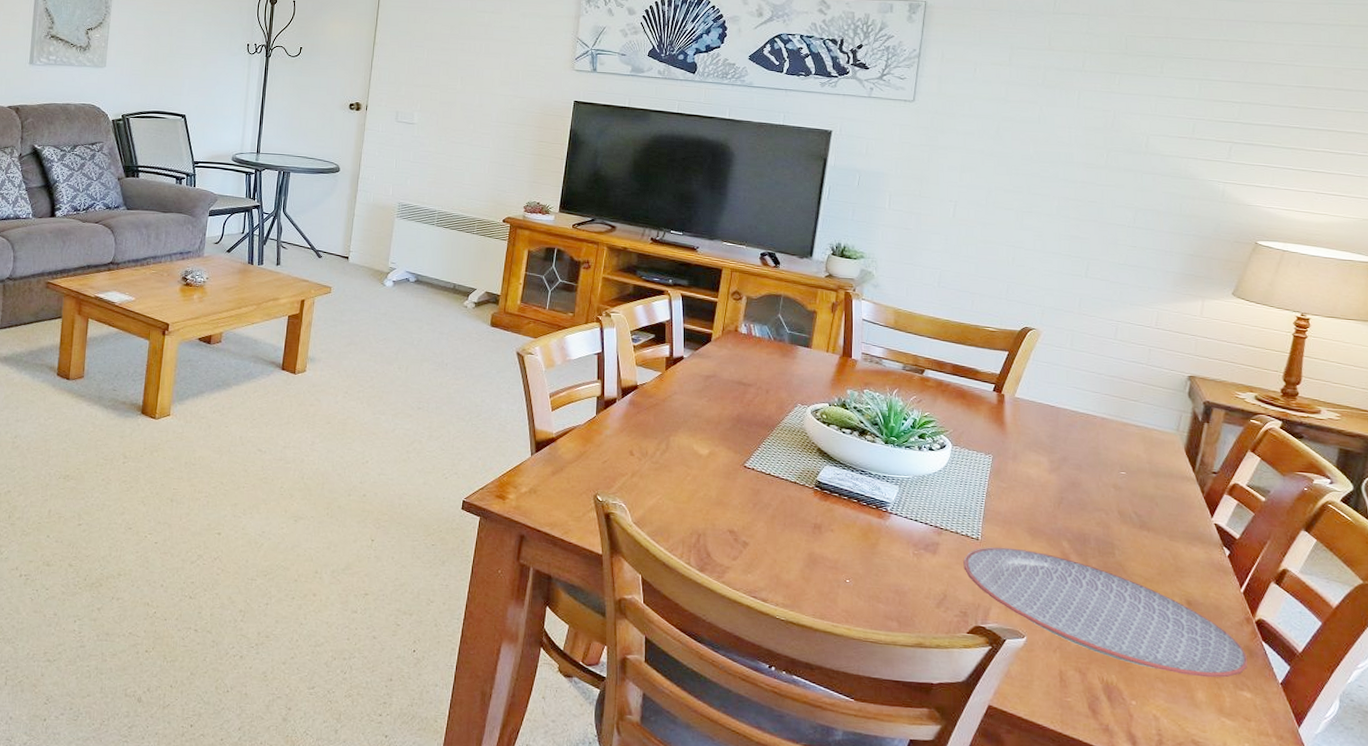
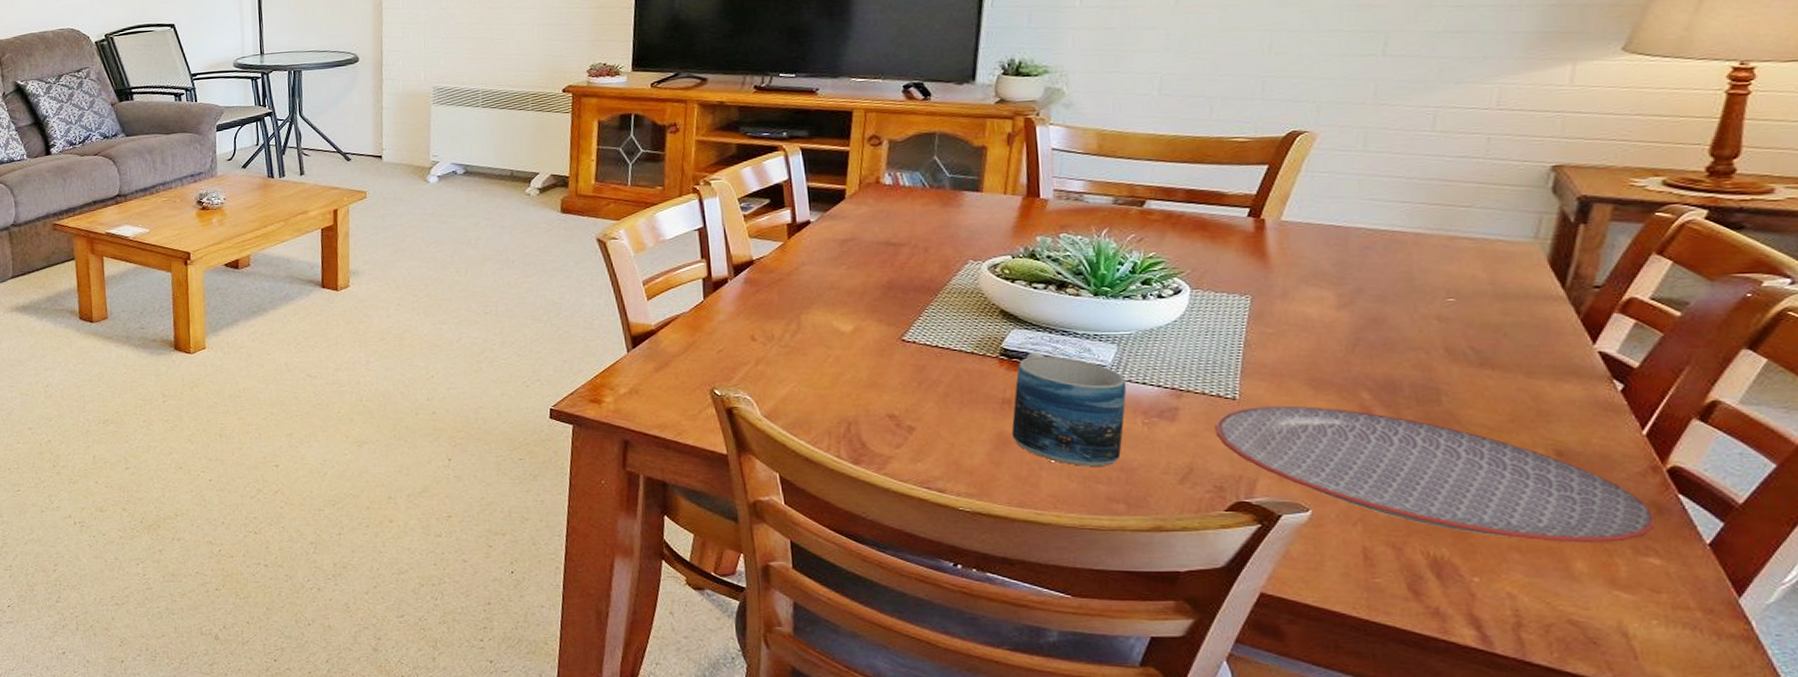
mug: none [819,487,904,588] -> present [1011,353,1127,466]

